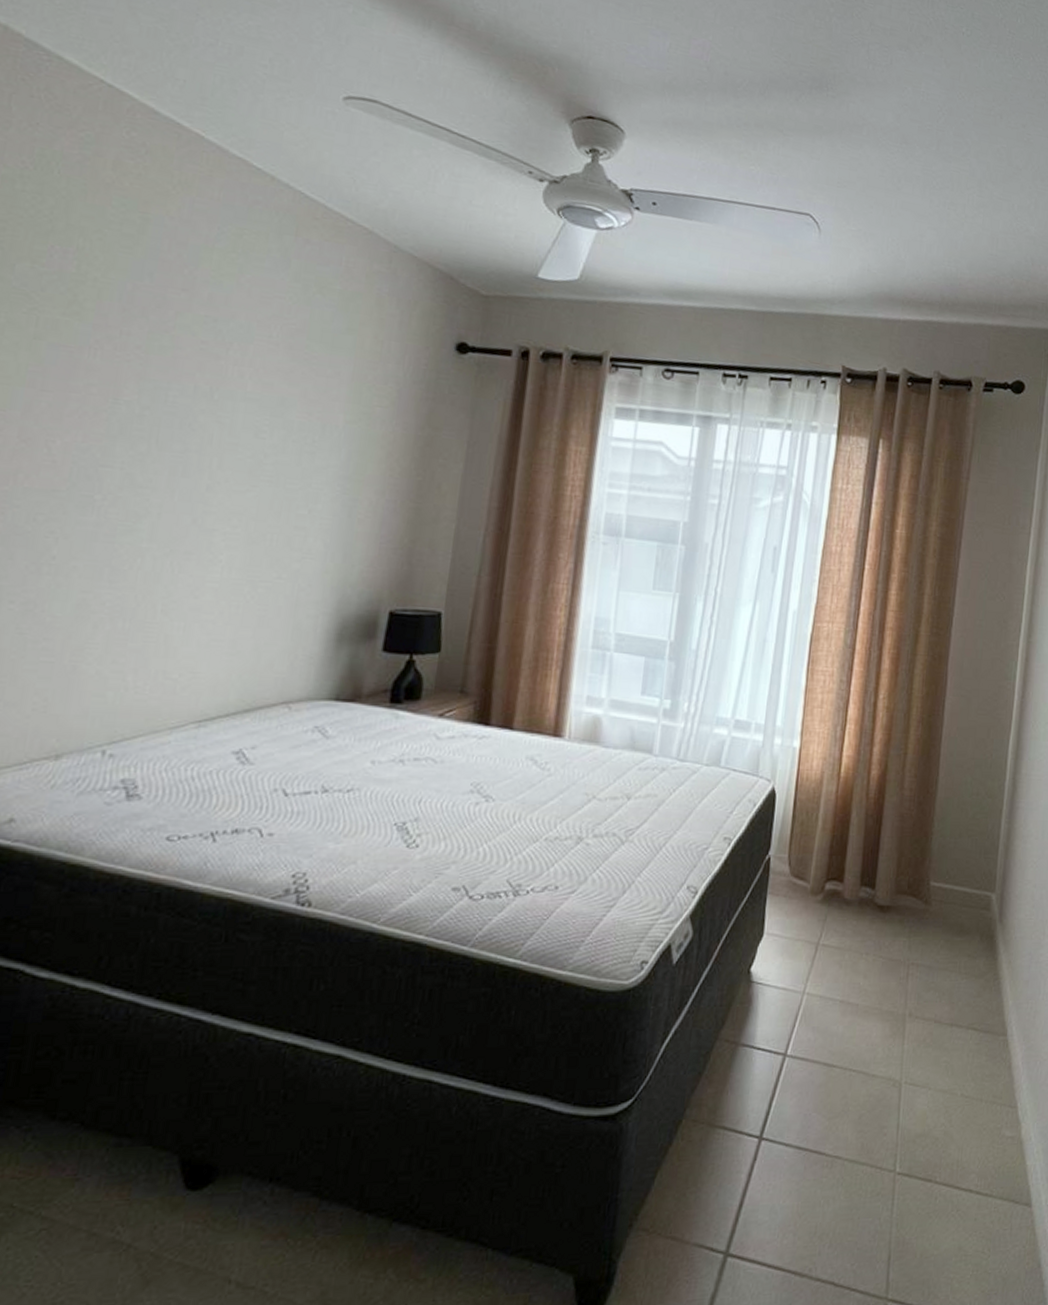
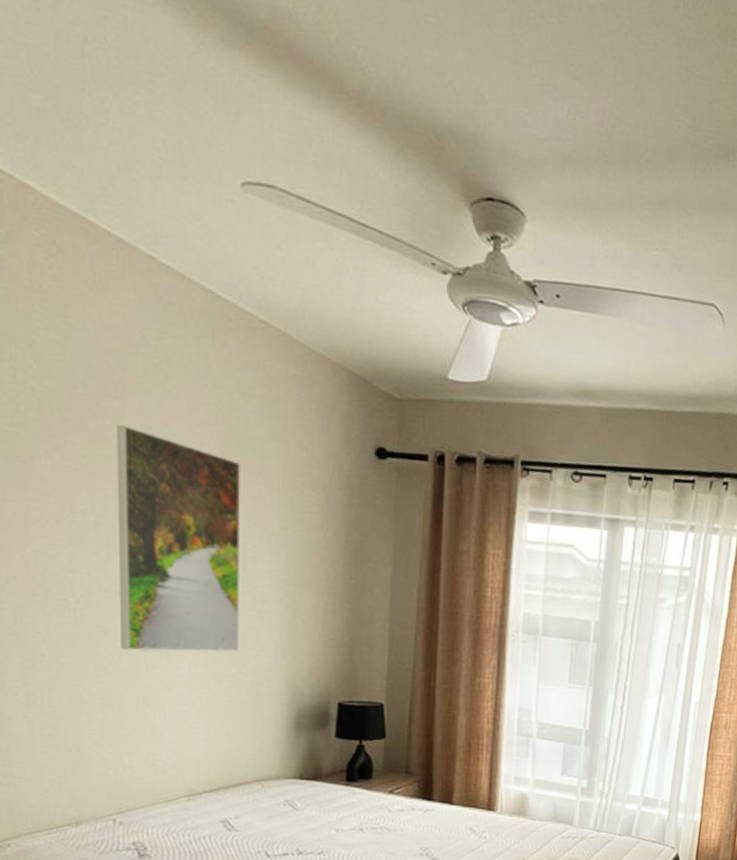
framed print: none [145,315,309,554] -> present [116,423,240,652]

